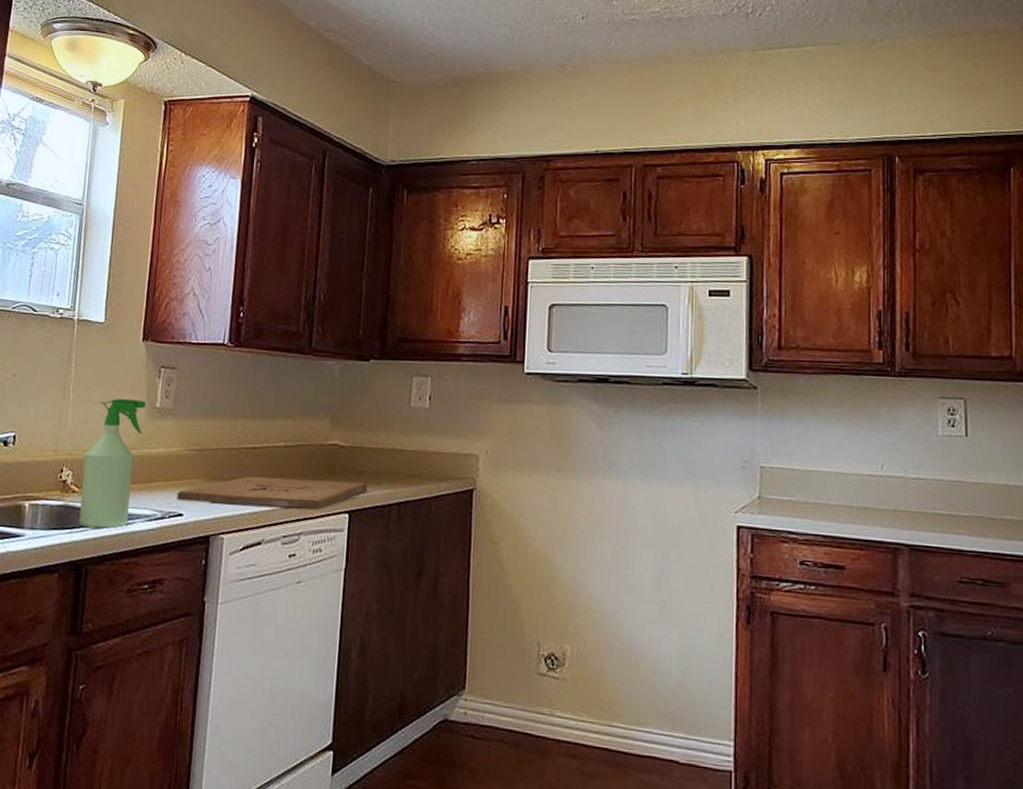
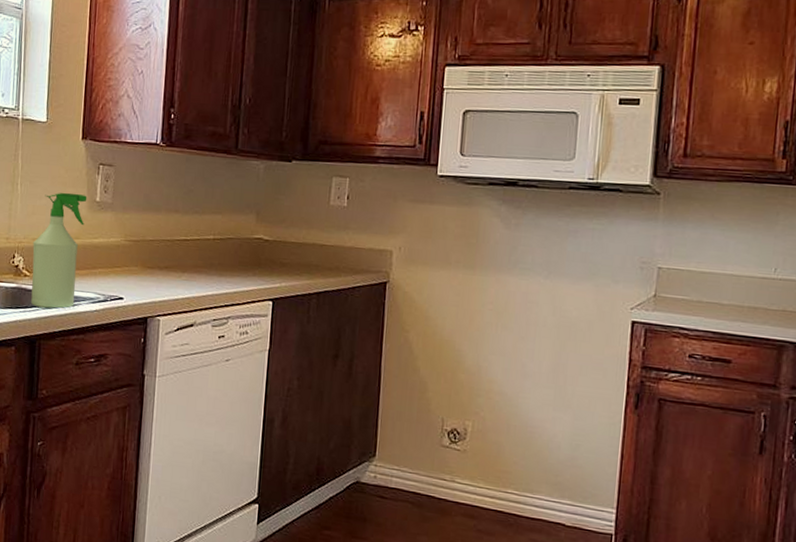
cutting board: present [176,475,368,510] -> none [117,265,290,297]

